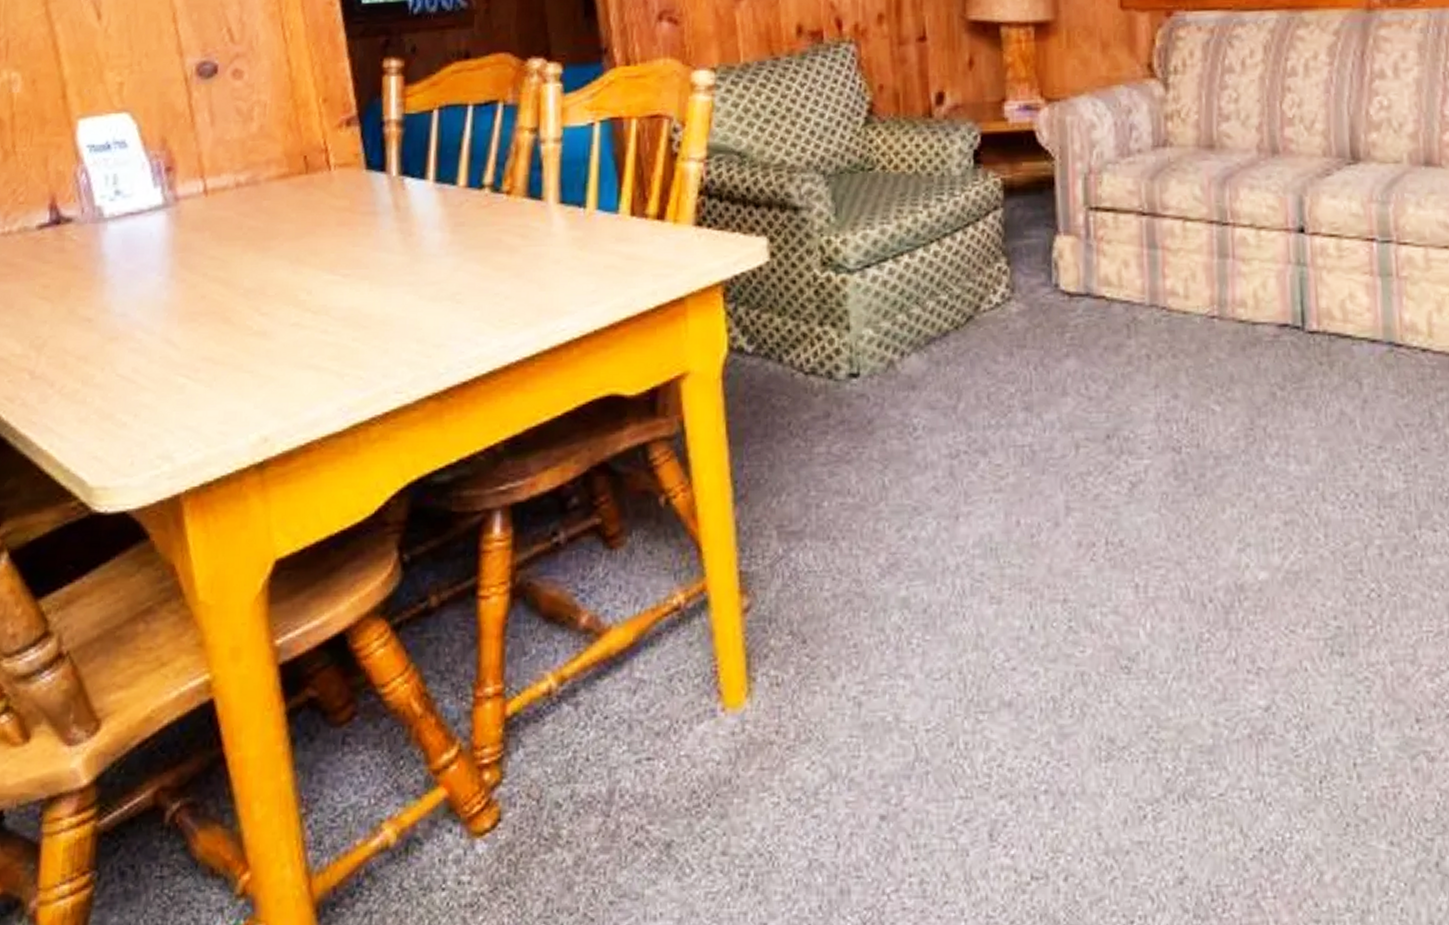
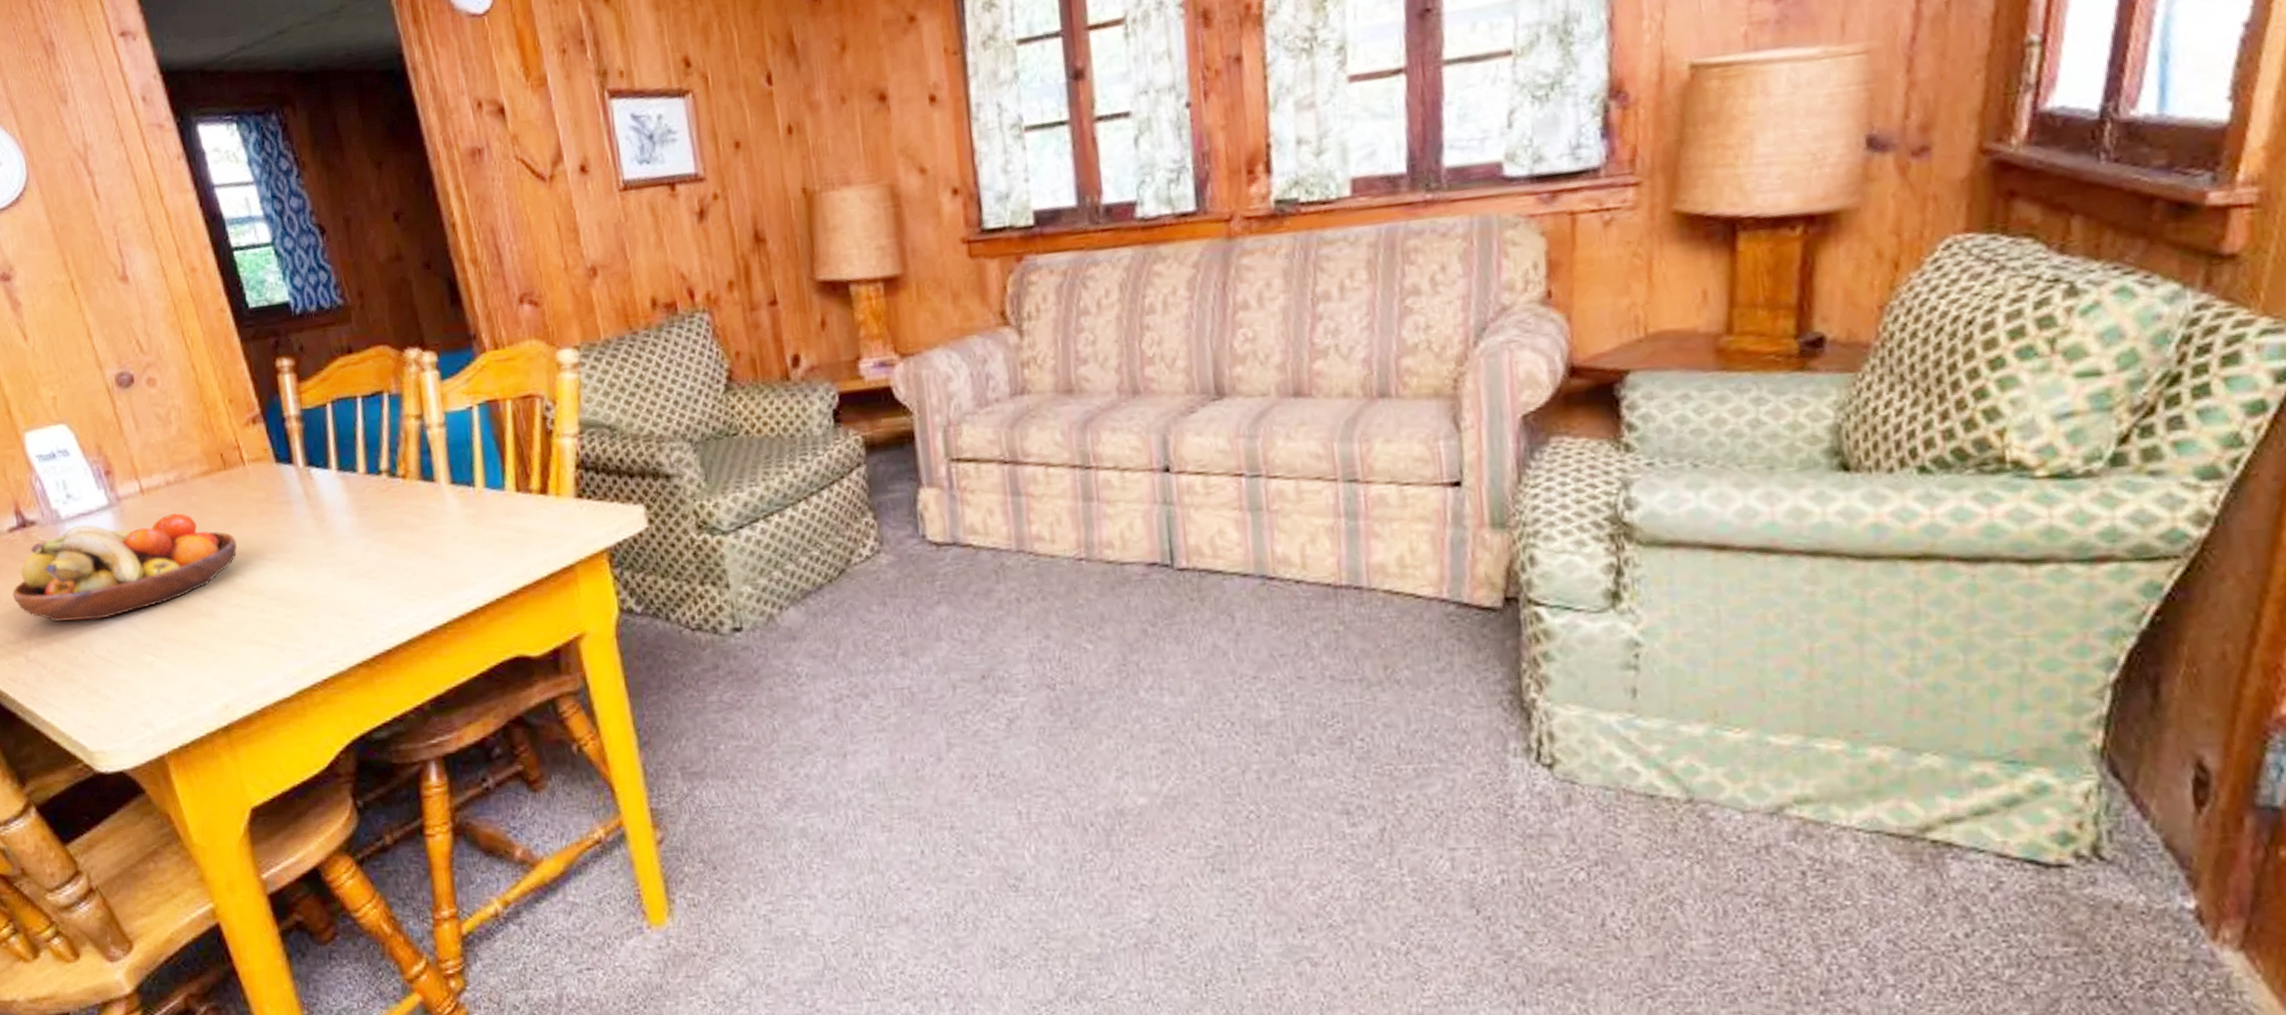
fruit bowl: none [28,217,307,334] -> present [12,512,237,622]

